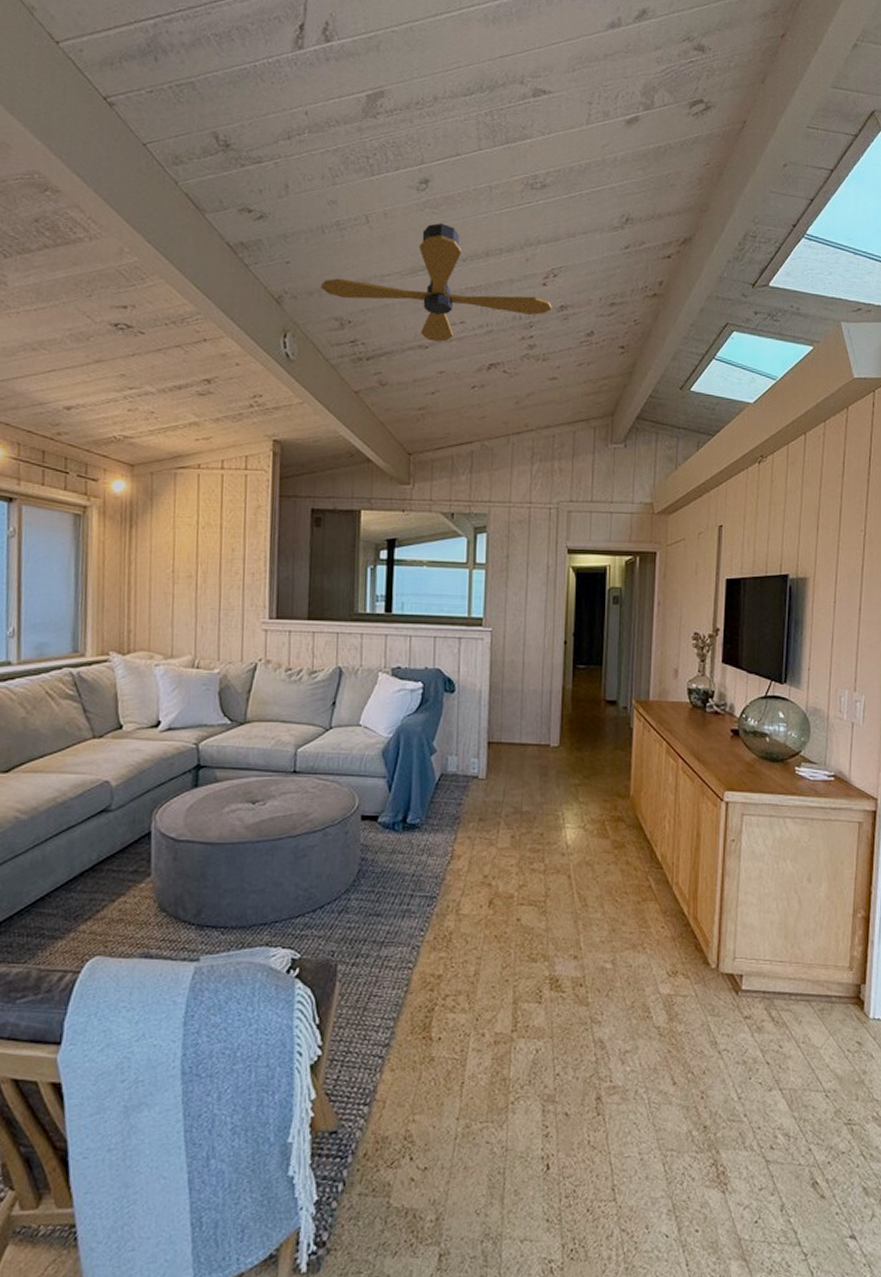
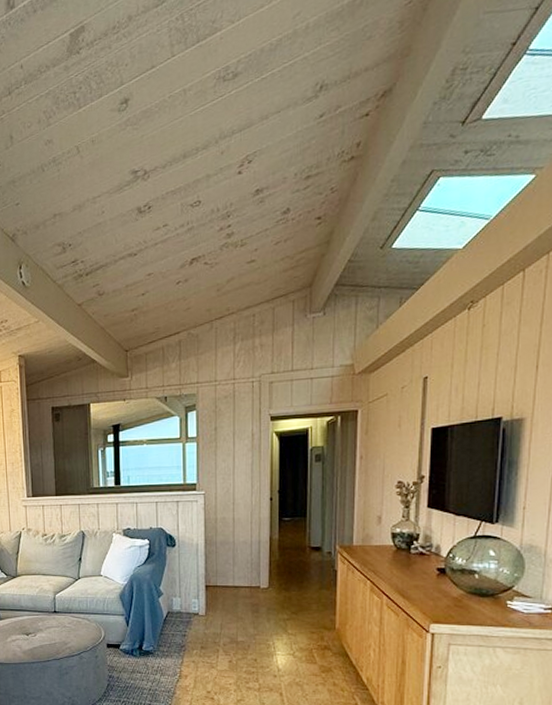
ceiling fan: present [320,222,552,342] -> none [44,136,248,248]

